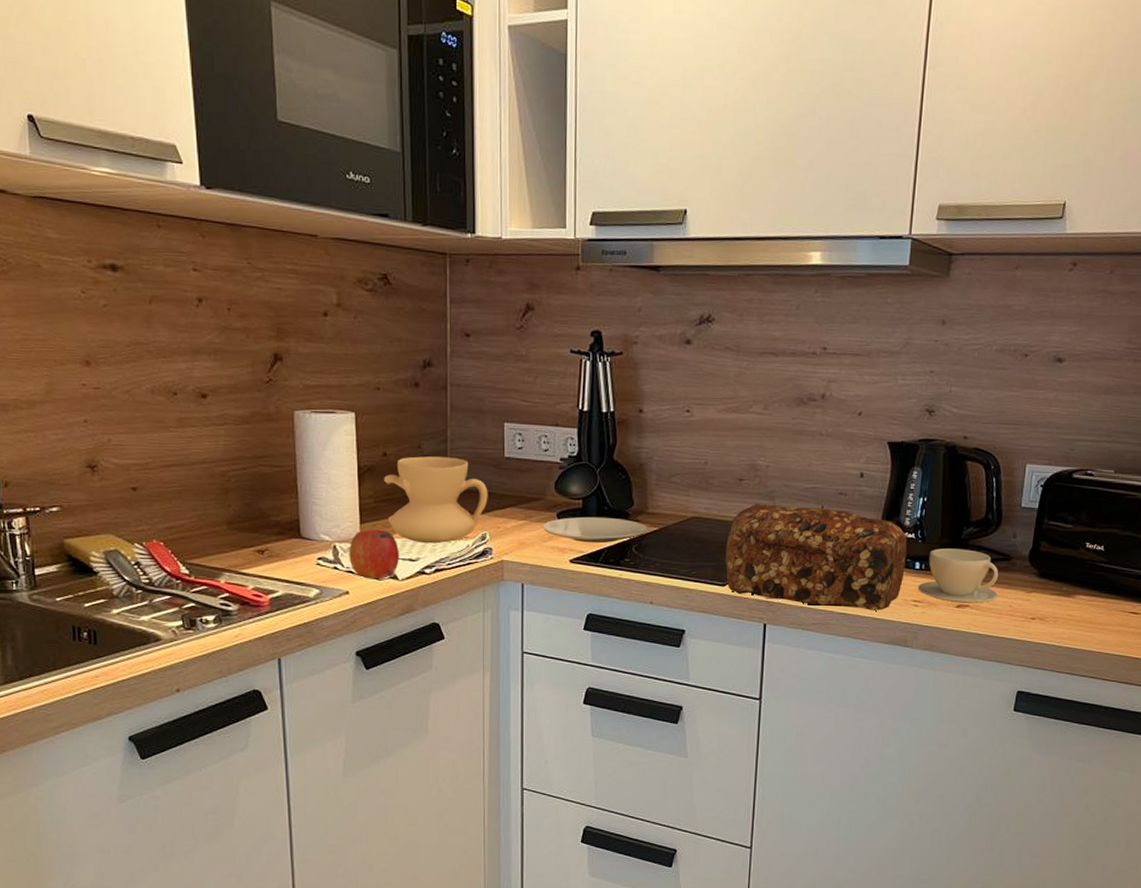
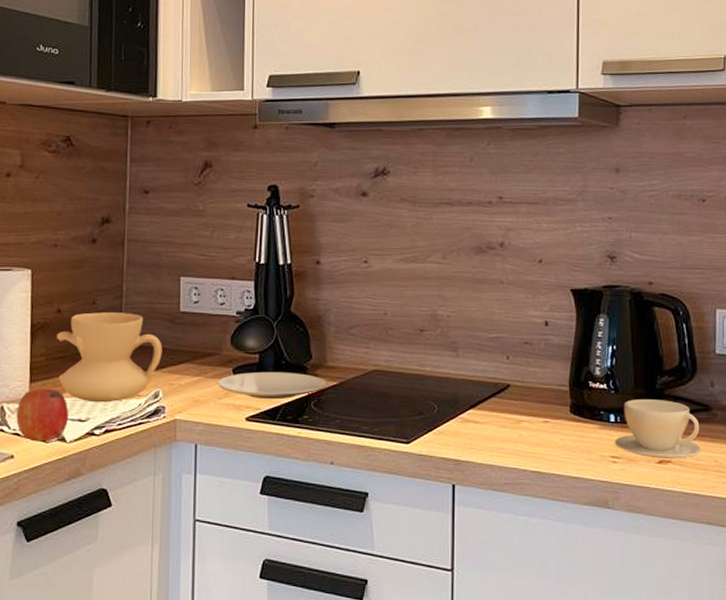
bread loaf: present [725,504,907,611] -> none [409,355,599,468]

